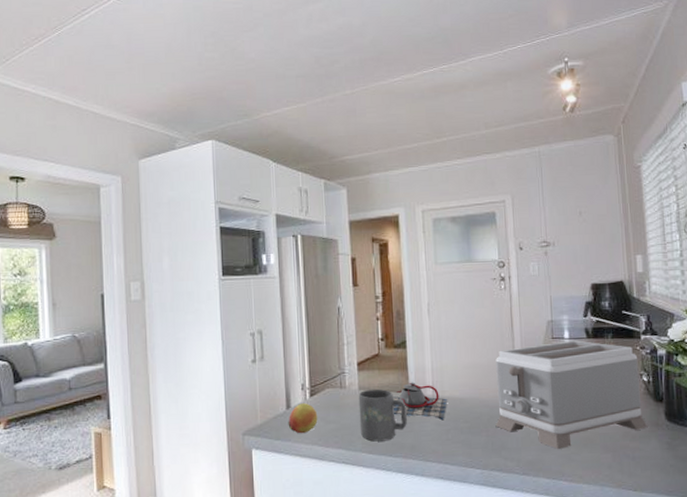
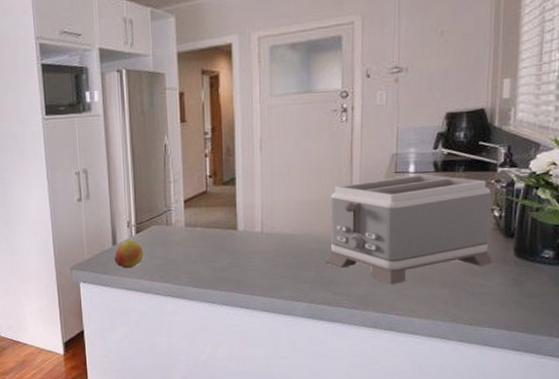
mug: present [358,388,407,442] -> none [184,225,234,276]
teapot: present [392,382,448,420] -> none [219,219,277,255]

